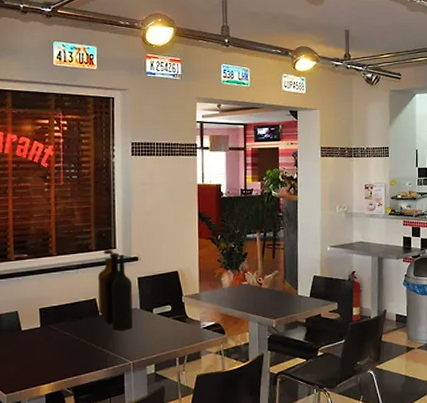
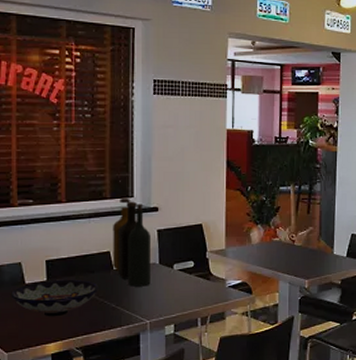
bowl: none [8,325,86,361] -> present [10,279,99,317]

